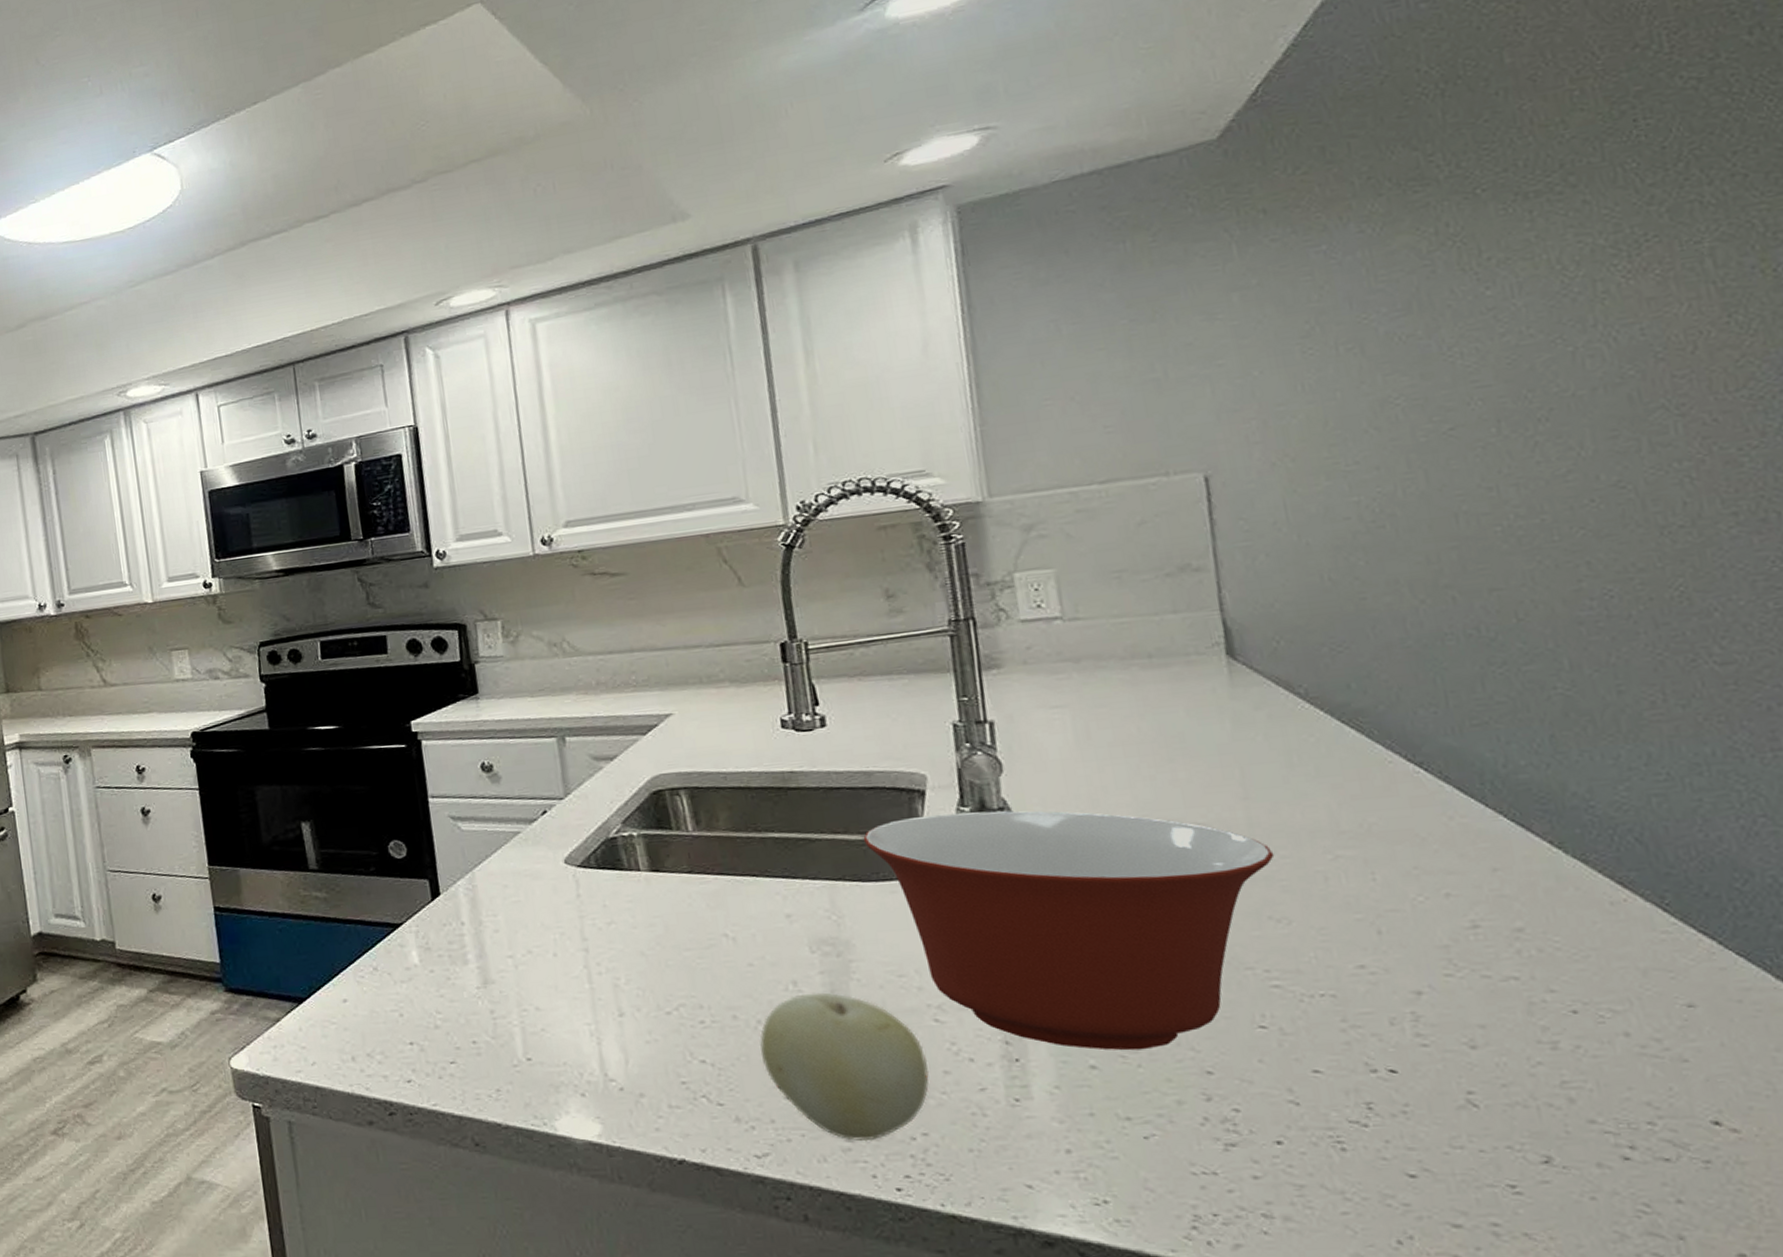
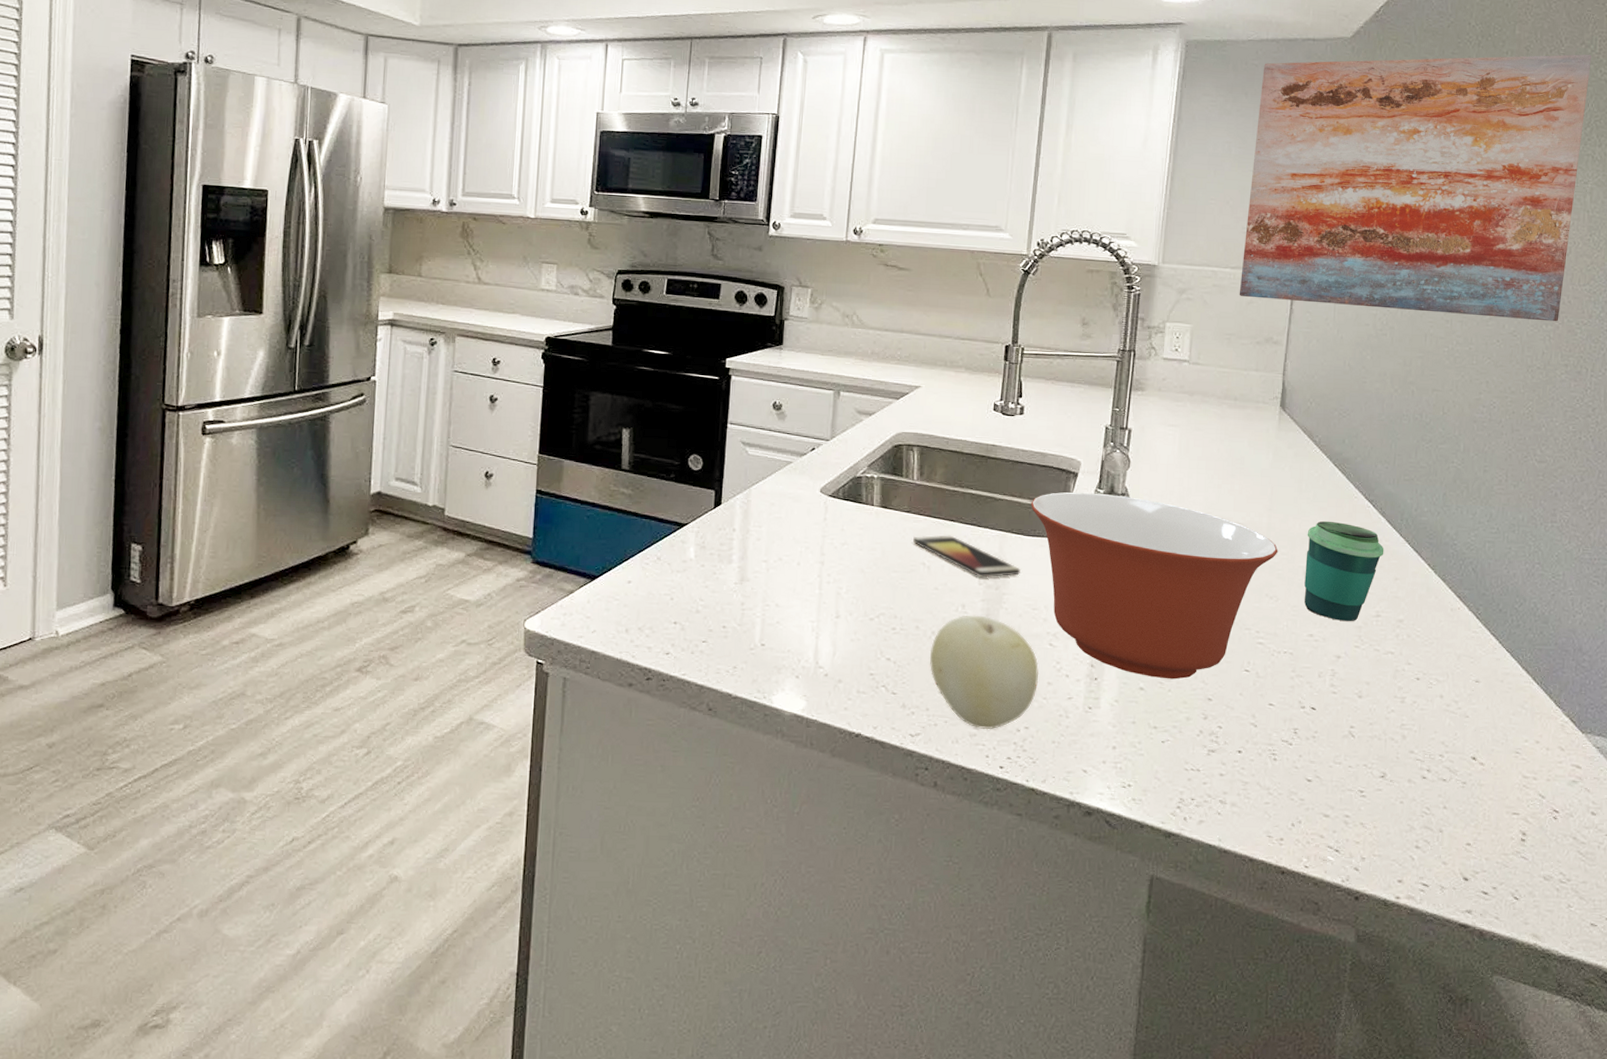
smartphone: none [704,894,869,944] -> present [913,535,1021,578]
wall art: none [1085,58,1702,518] -> present [1239,54,1591,322]
cup: none [1317,800,1463,941] -> present [1304,520,1384,622]

